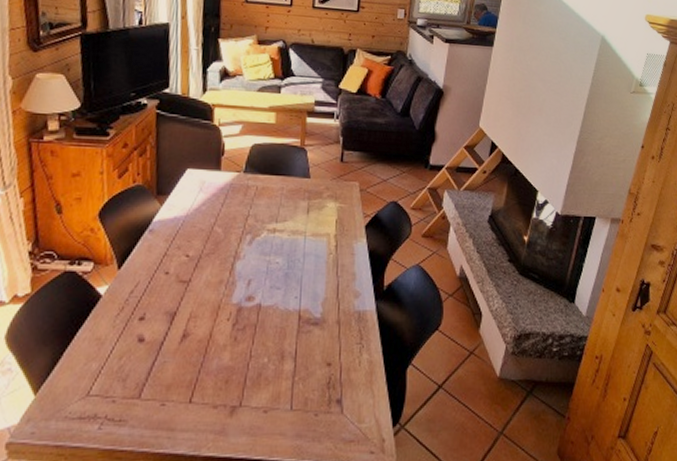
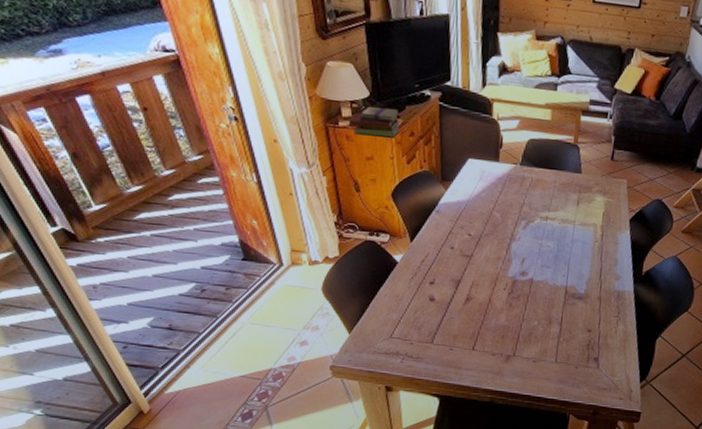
books: none [54,119,112,152] -> present [348,107,400,139]

